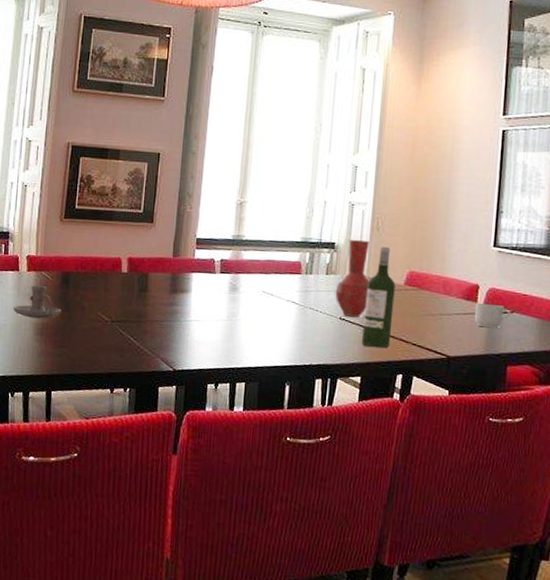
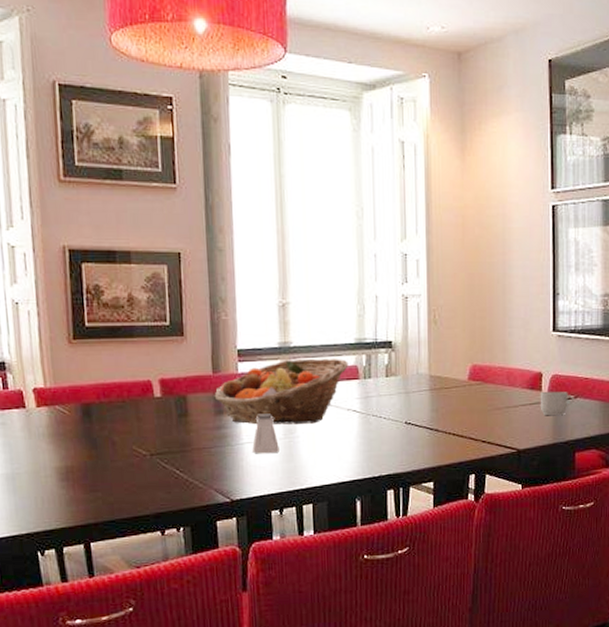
candle holder: present [13,285,61,319] -> none [26,423,87,462]
fruit basket: none [171,251,293,310] -> present [214,359,349,425]
saltshaker: none [198,297,222,333] -> present [252,415,279,454]
vase: present [335,239,370,317] -> none [397,335,433,420]
wine bottle: present [362,246,396,349] -> none [430,340,460,450]

